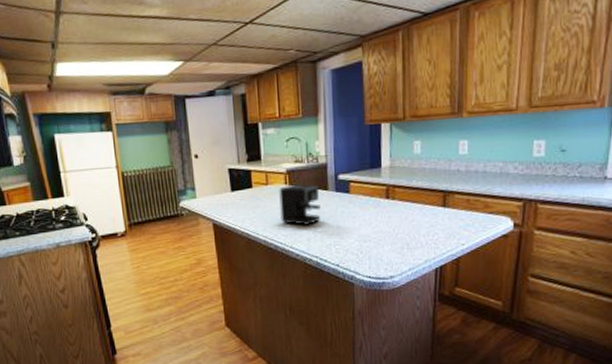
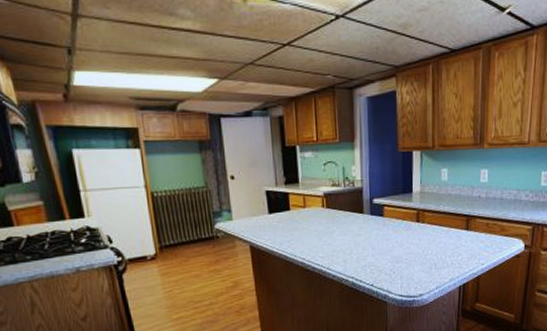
coffee maker: present [279,184,321,225] -> none [316,207,356,247]

